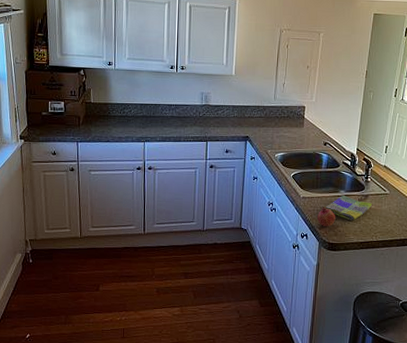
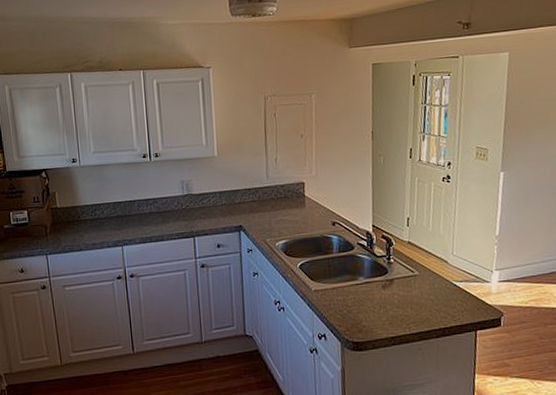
fruit: present [317,207,336,227] -> none [335,299,358,323]
dish towel: present [324,195,372,221] -> none [342,282,399,313]

